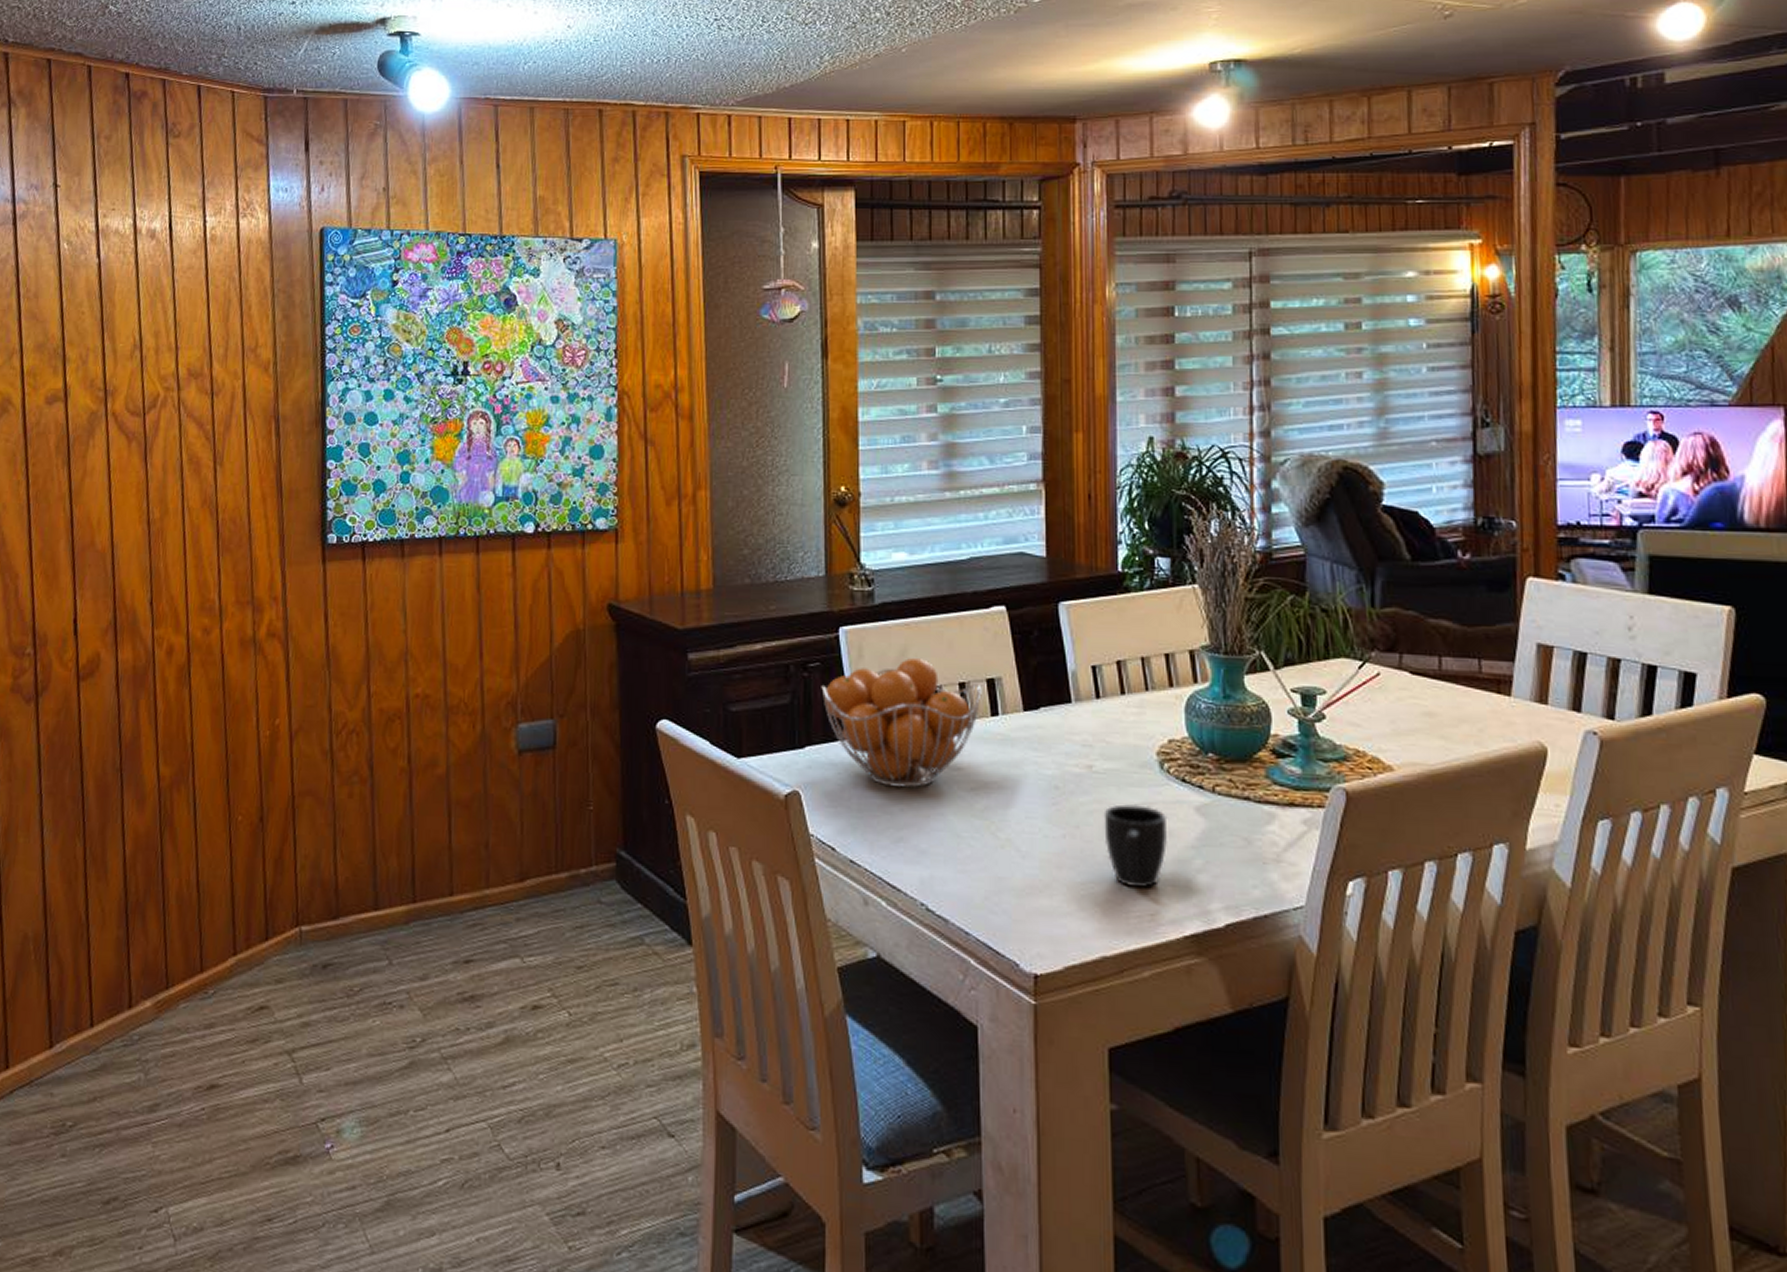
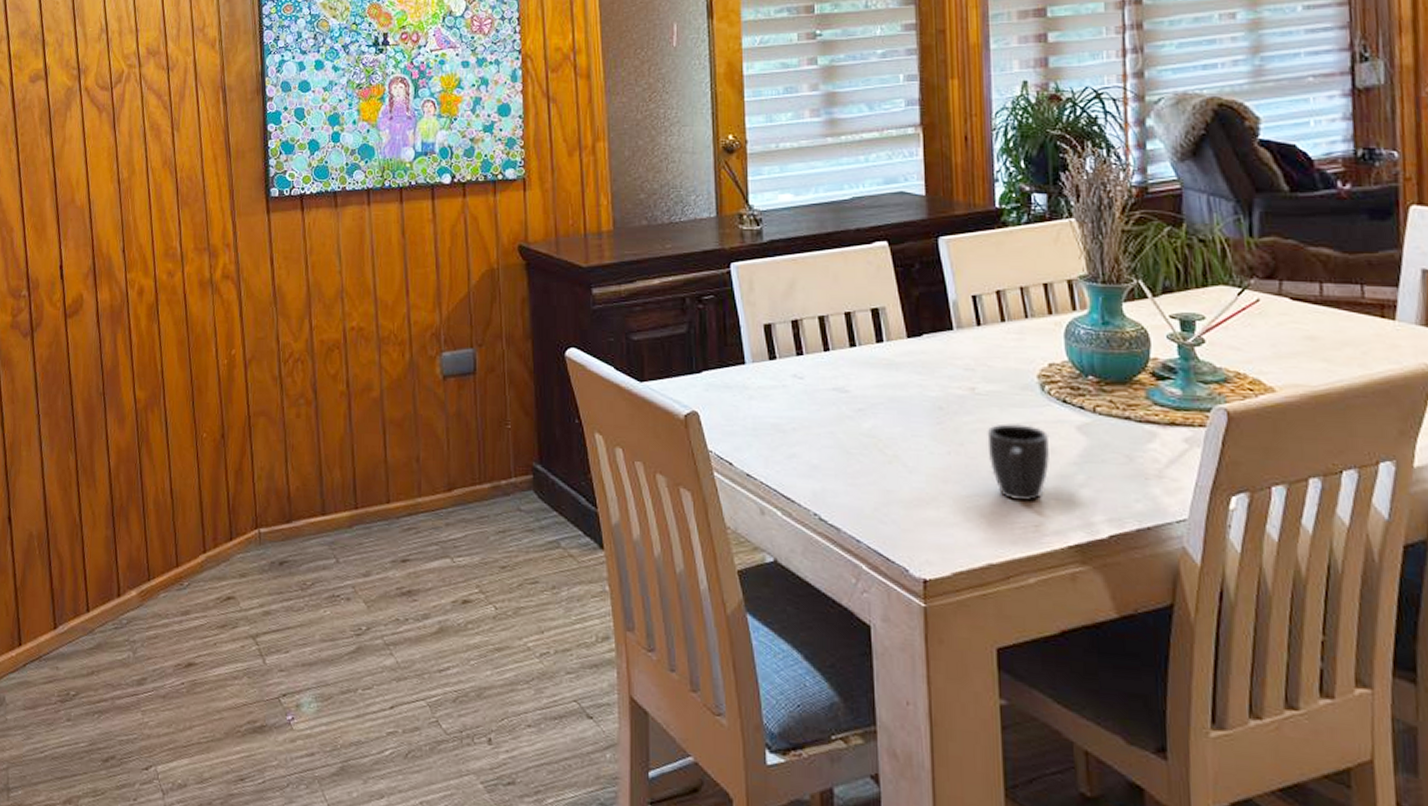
fruit basket: present [821,658,982,788] -> none [715,291,867,409]

